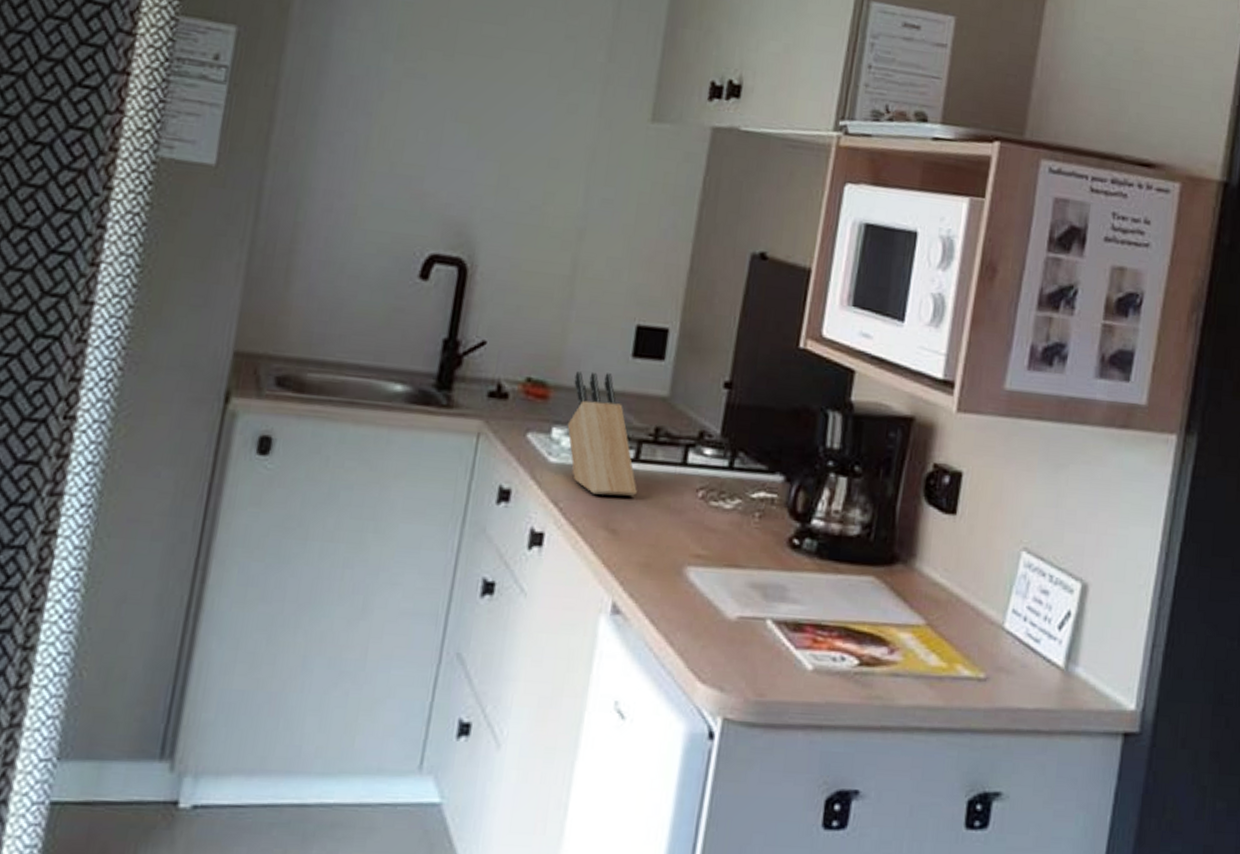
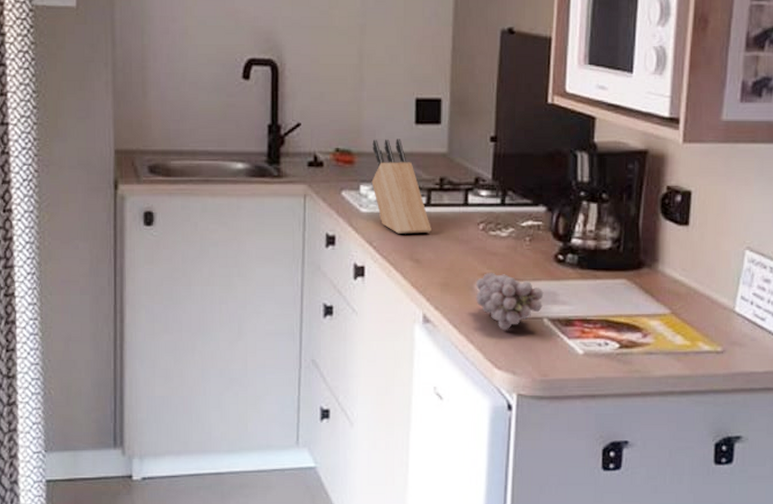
fruit: none [683,553,770,632] -> present [476,272,544,331]

